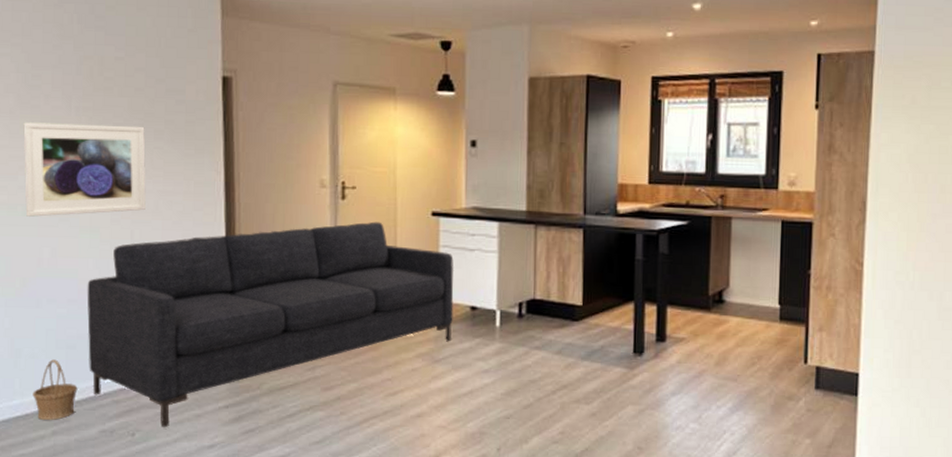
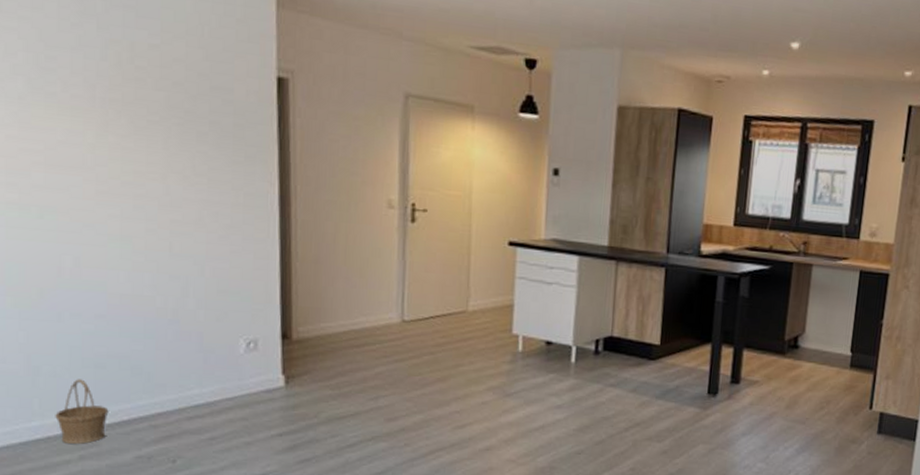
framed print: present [23,122,146,217] -> none [36,111,187,221]
sofa: present [87,221,454,427] -> none [118,248,530,455]

